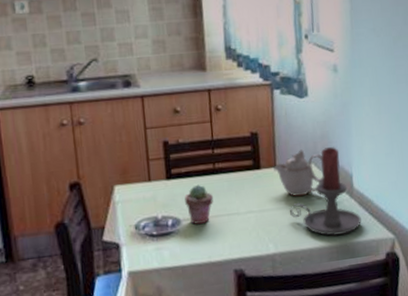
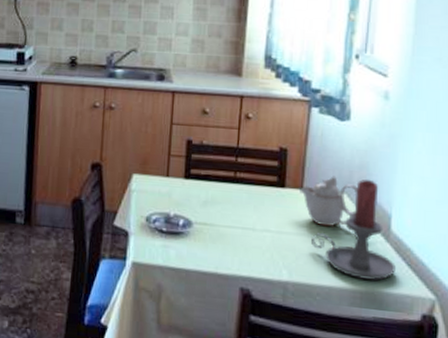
potted succulent: present [184,184,214,225] -> none [200,190,230,232]

